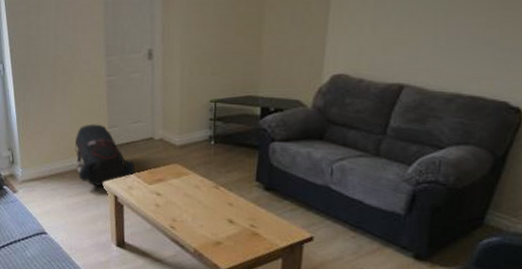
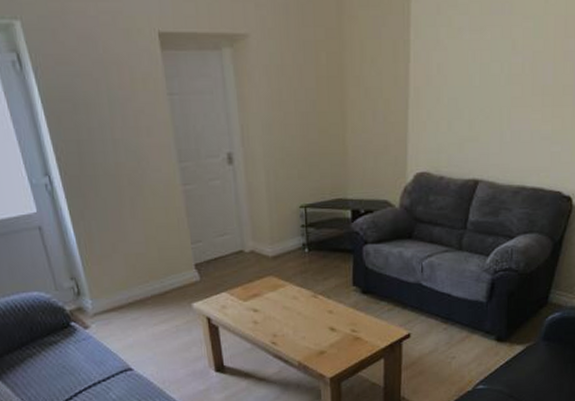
backpack: present [74,124,136,186] -> none [153,240,227,309]

